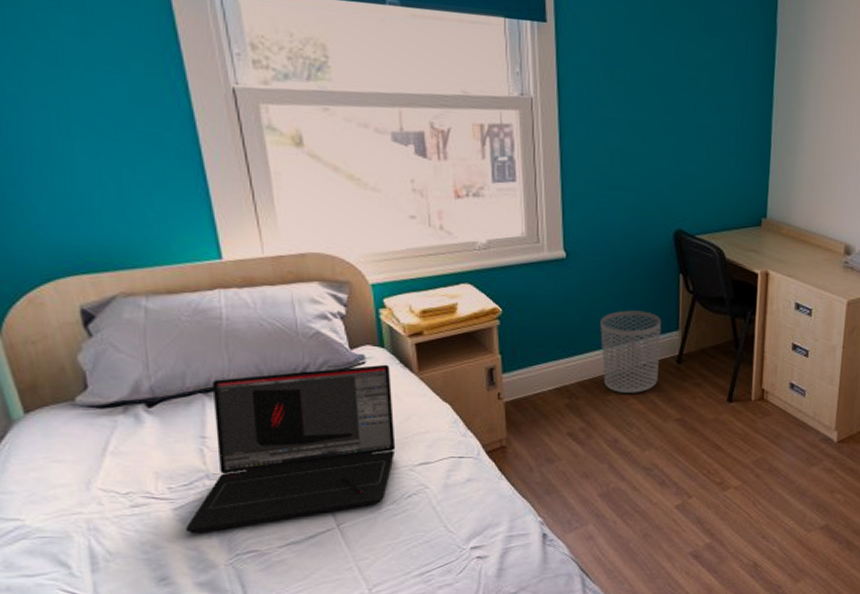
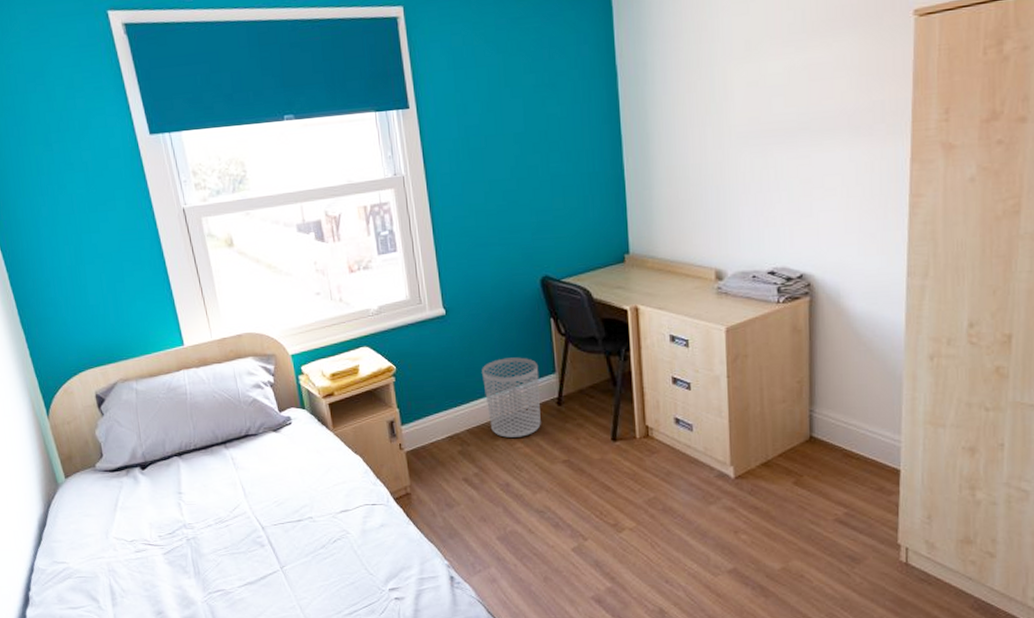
laptop: present [186,364,396,534] -> none [173,423,321,575]

